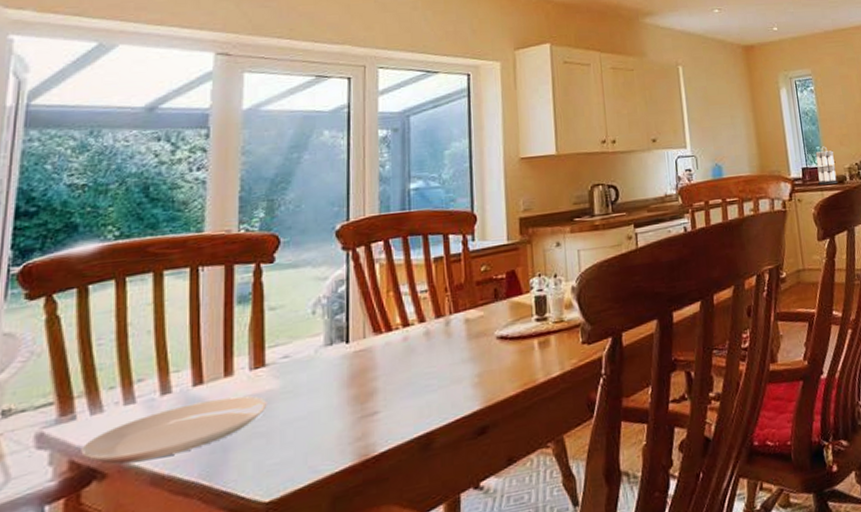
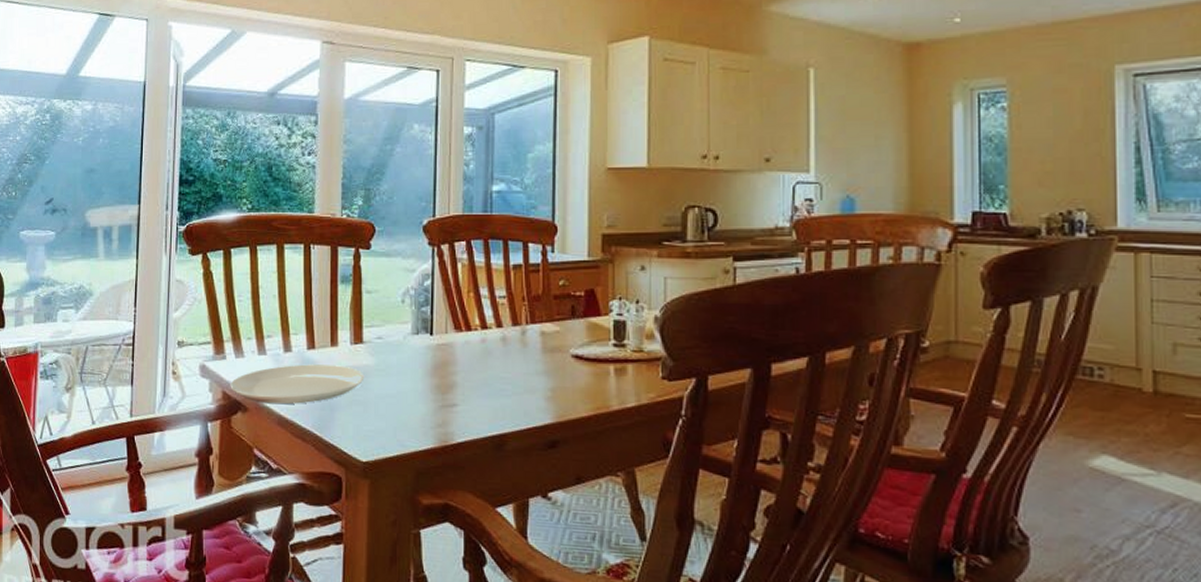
spice rack: present [815,146,837,185] -> none [995,185,1027,237]

